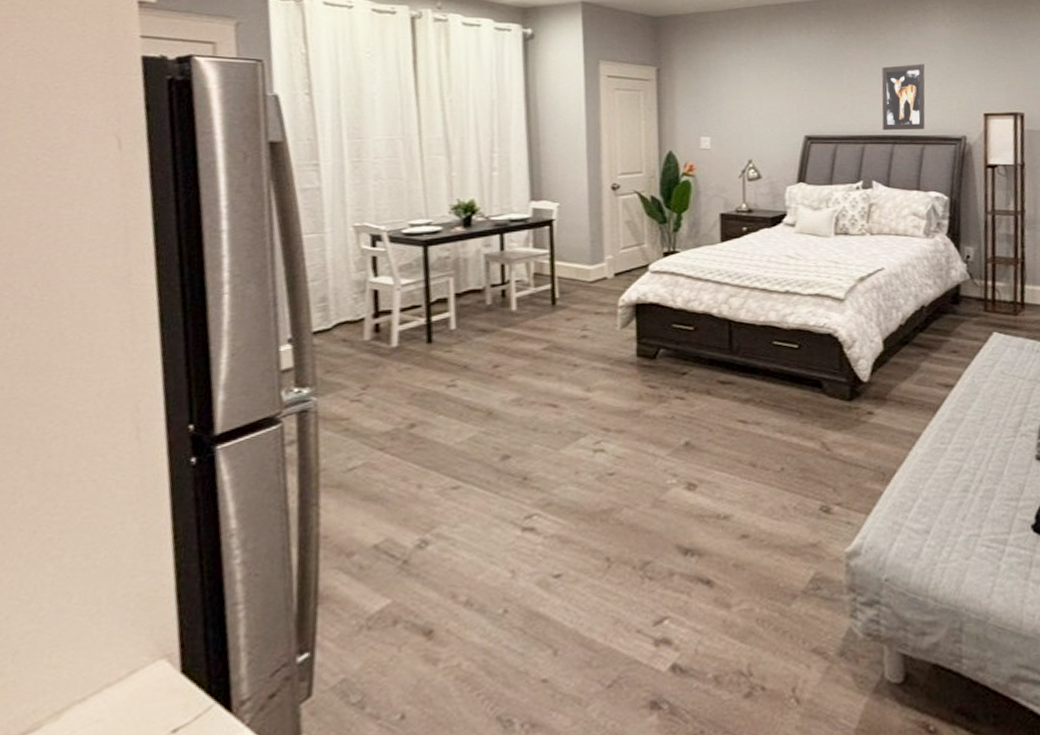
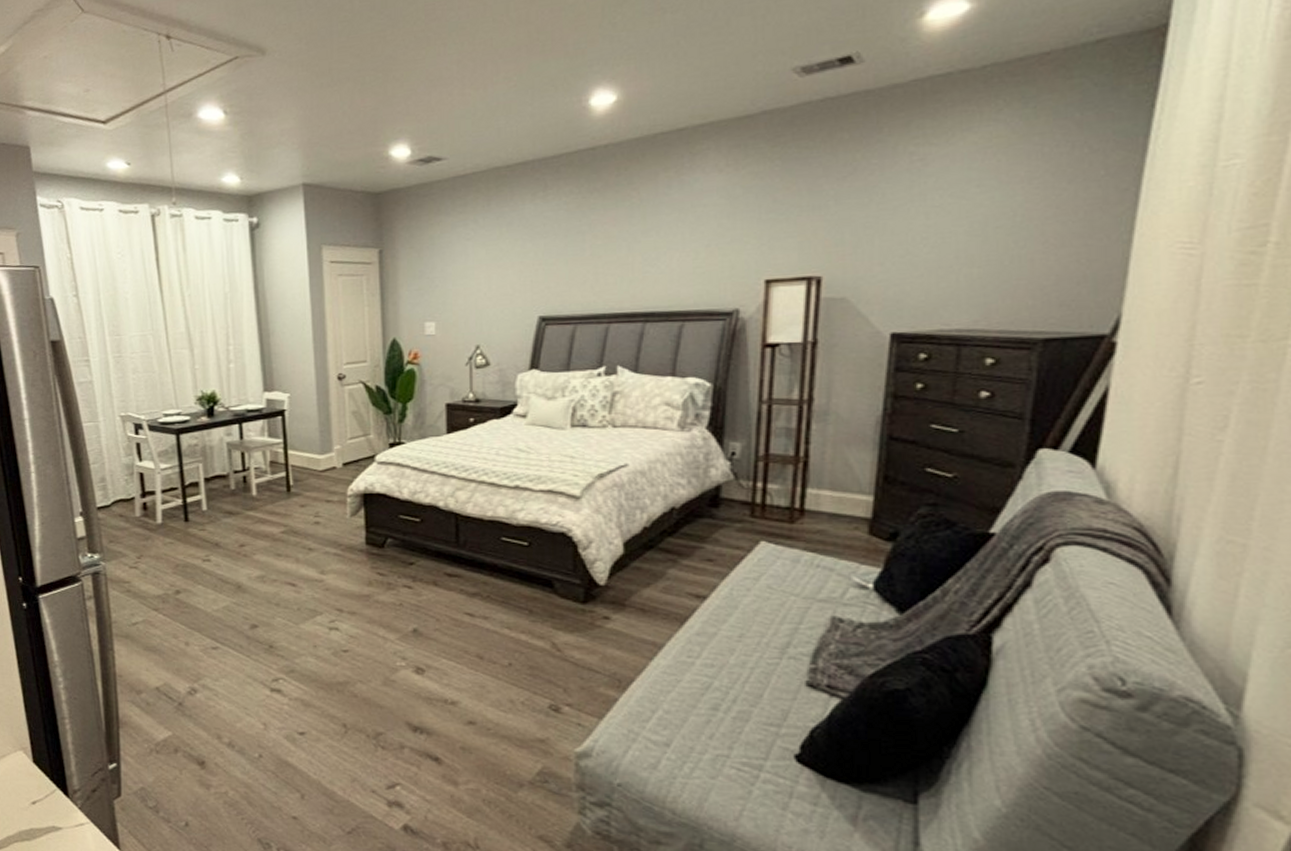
wall art: present [881,64,925,131] -> none [631,222,689,307]

